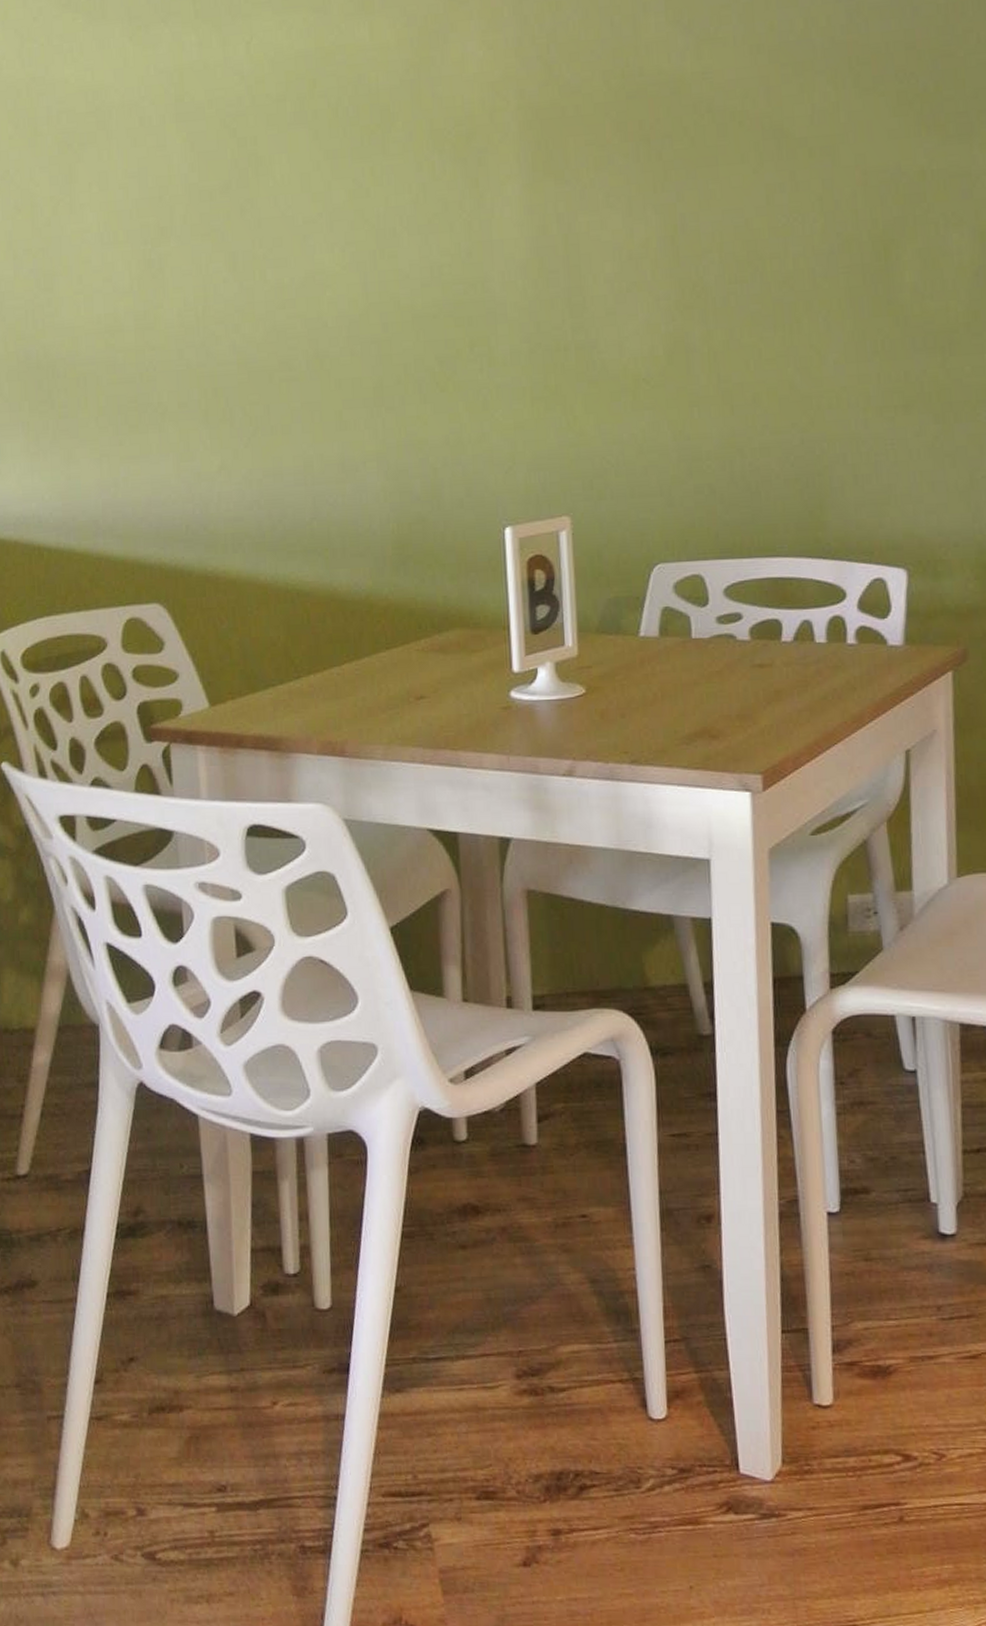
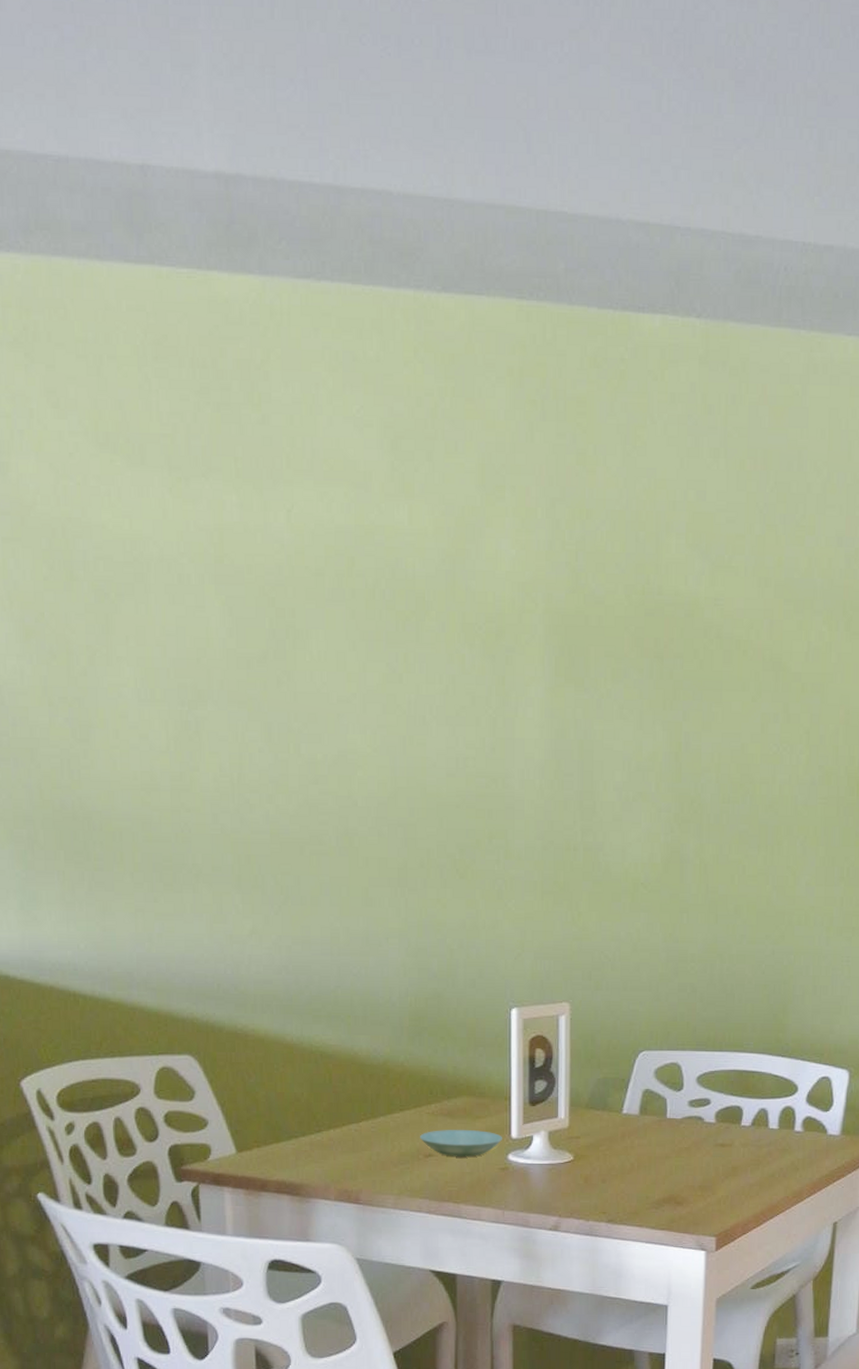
saucer: none [408,665,502,697] -> present [419,1129,502,1157]

